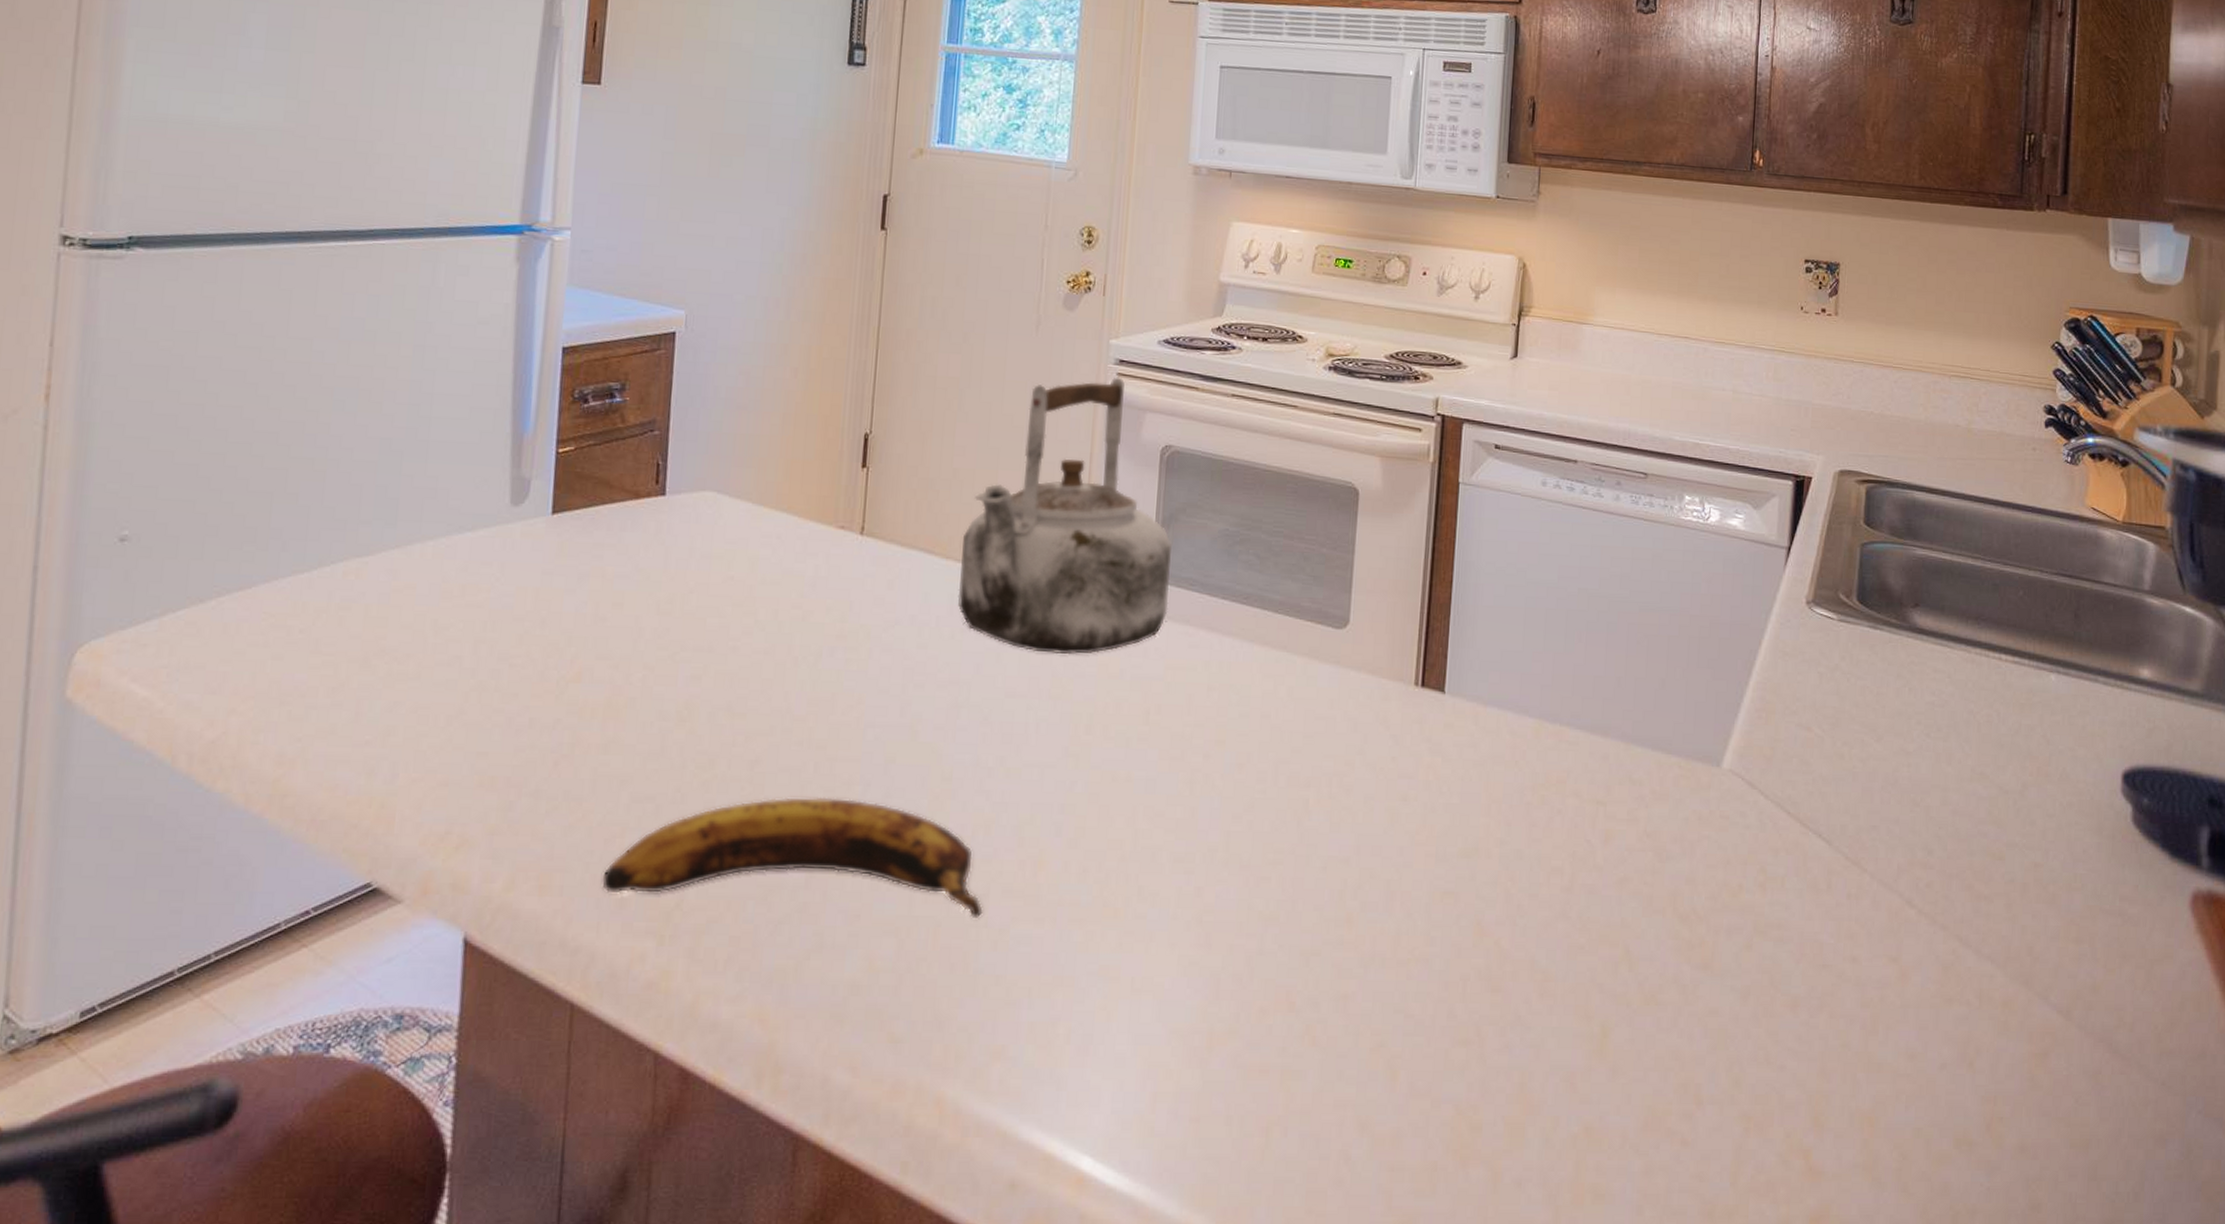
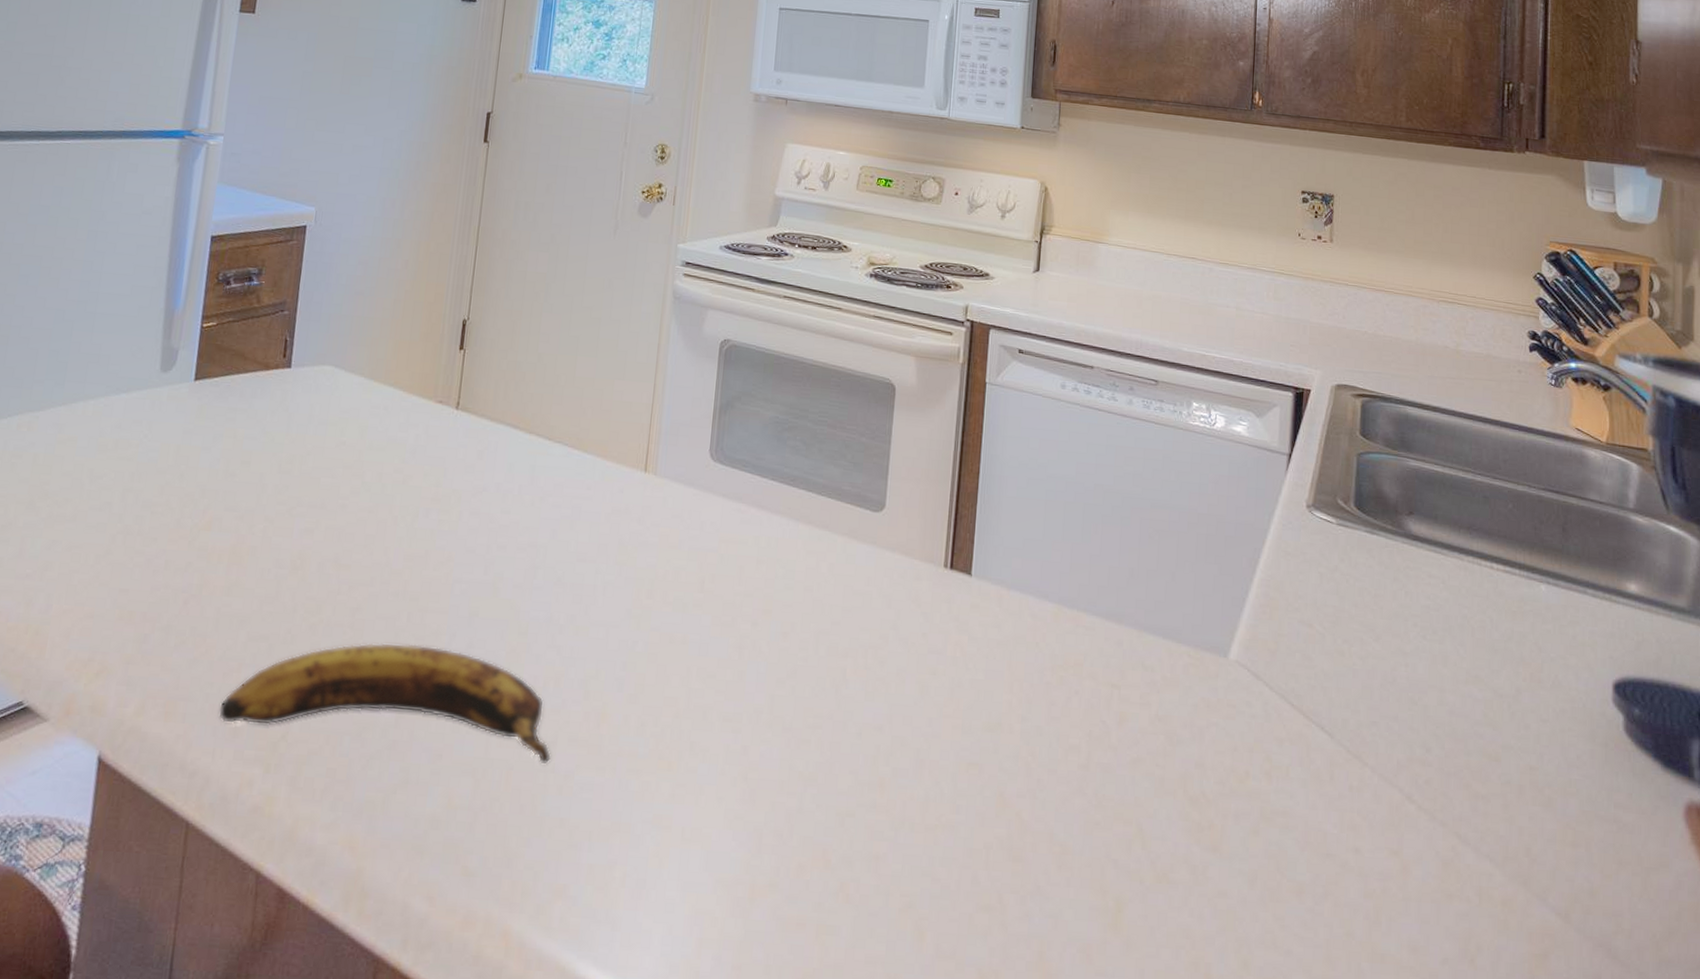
kettle: present [957,377,1172,654] -> none [538,277,728,525]

